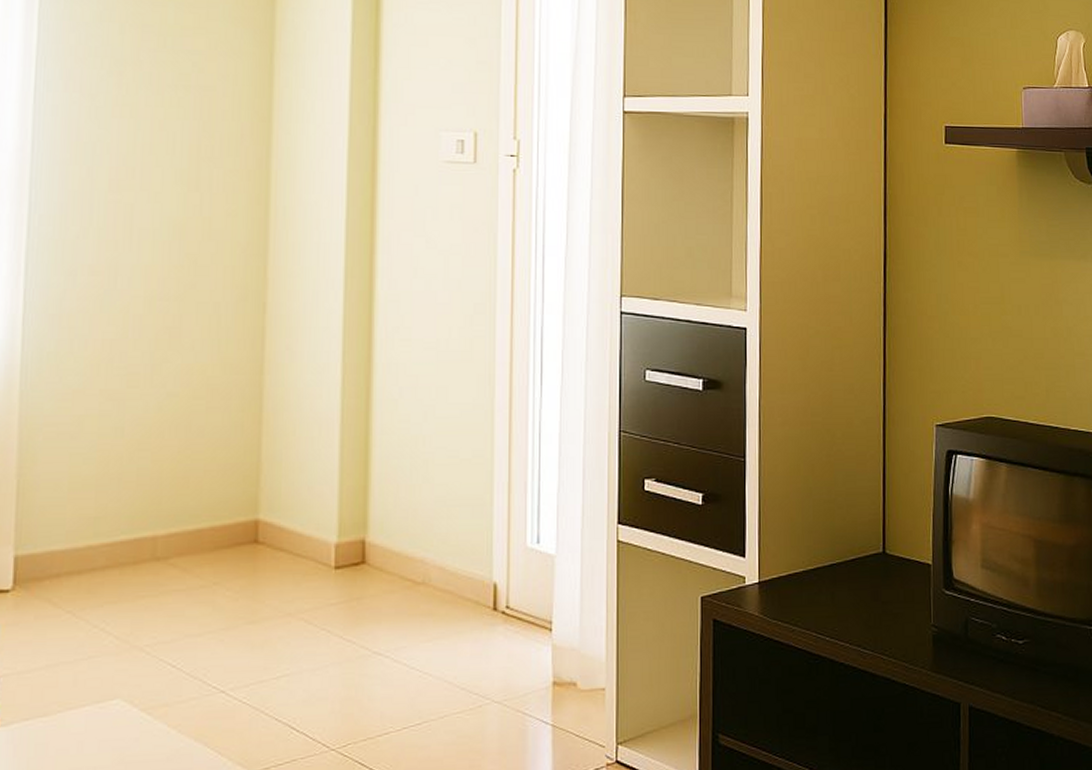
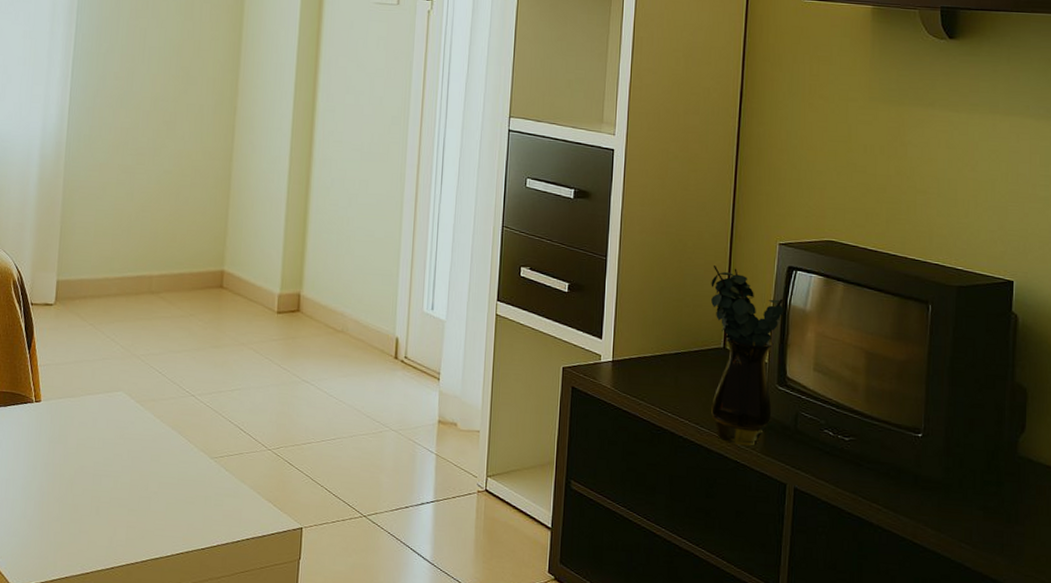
vase: none [864,457,946,665] -> present [710,265,784,446]

